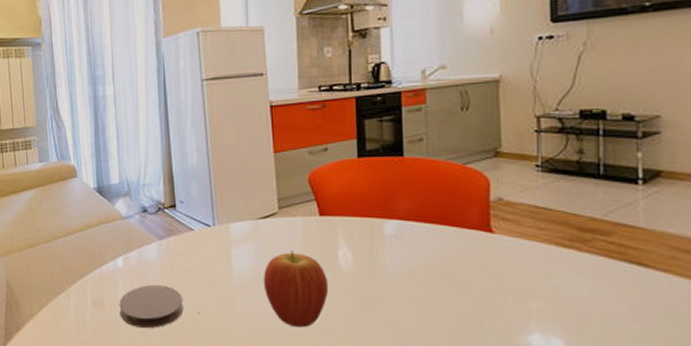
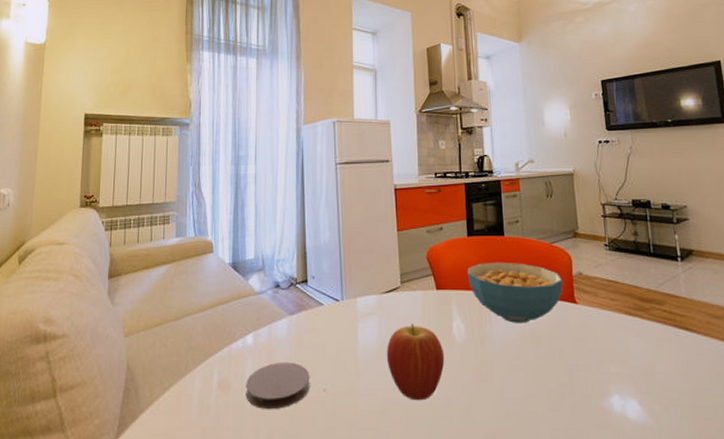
cereal bowl: none [356,185,477,253] -> present [467,262,563,323]

